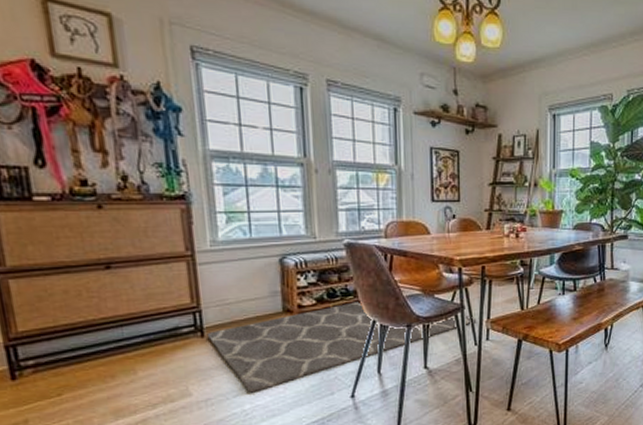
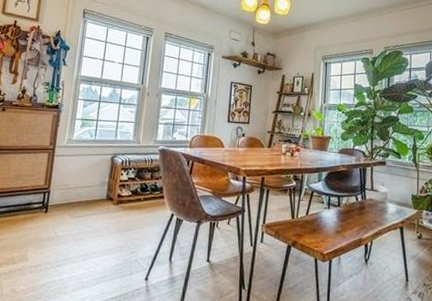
rug: present [206,300,477,393] -> none [49,196,254,265]

